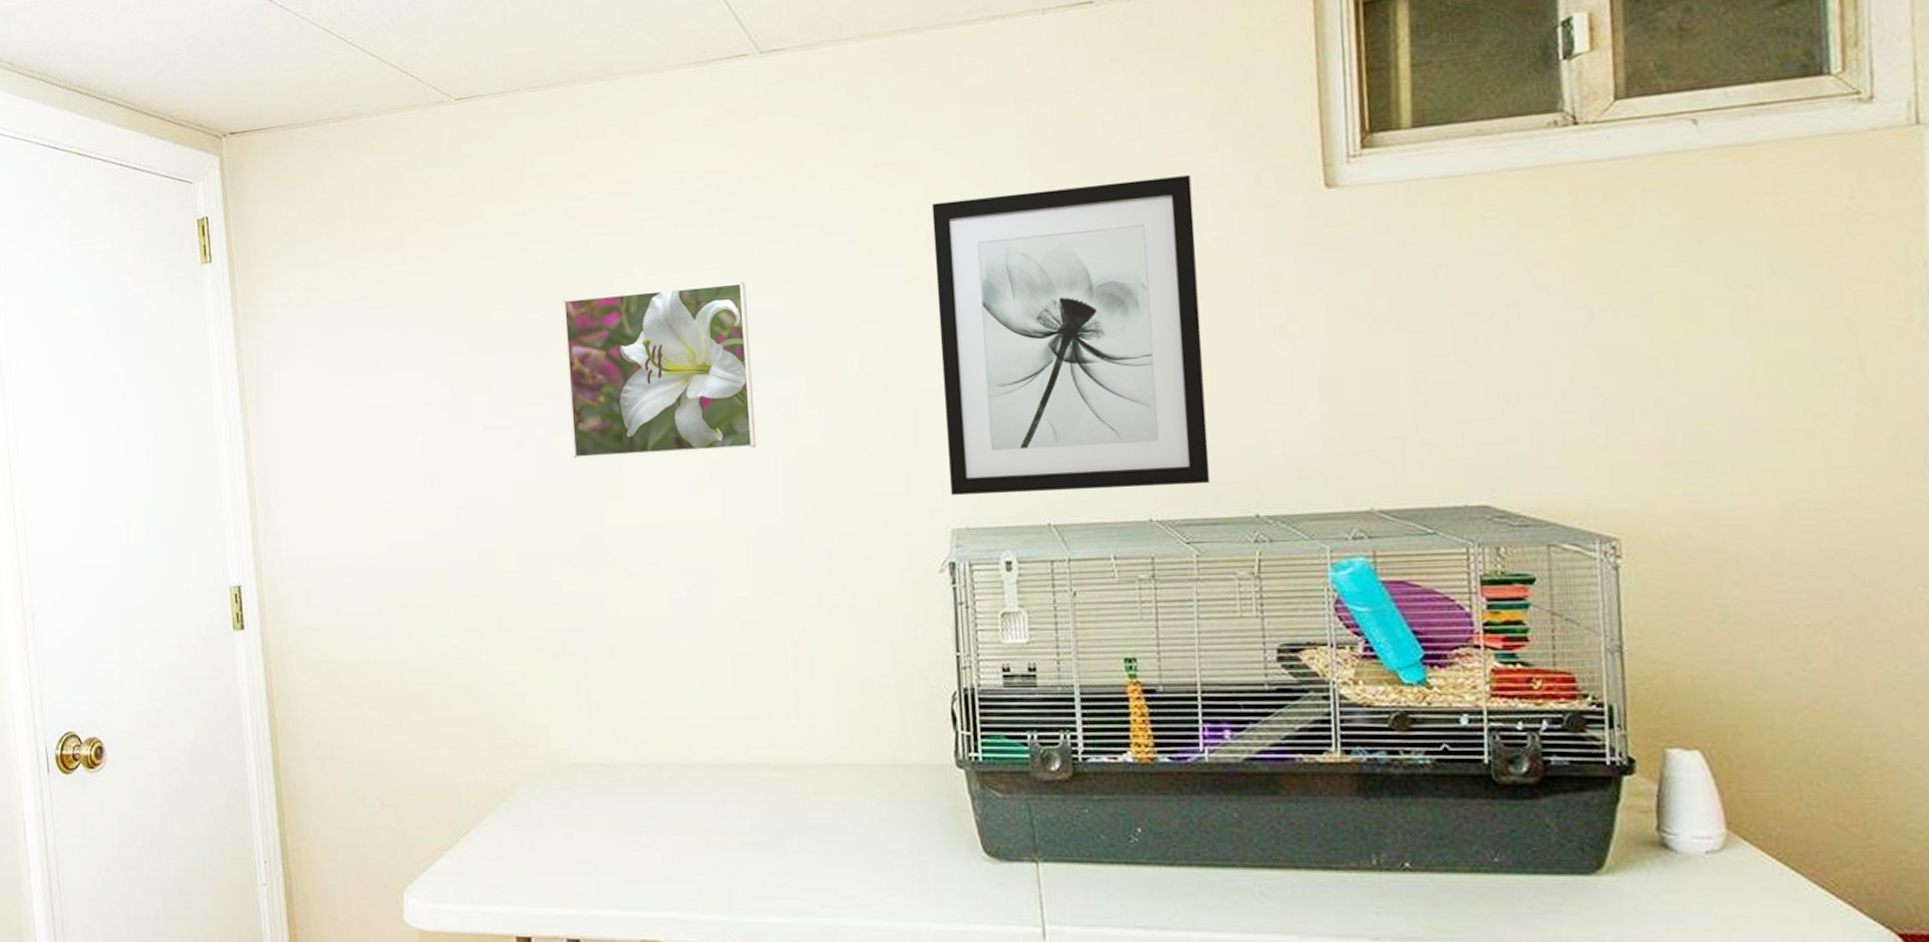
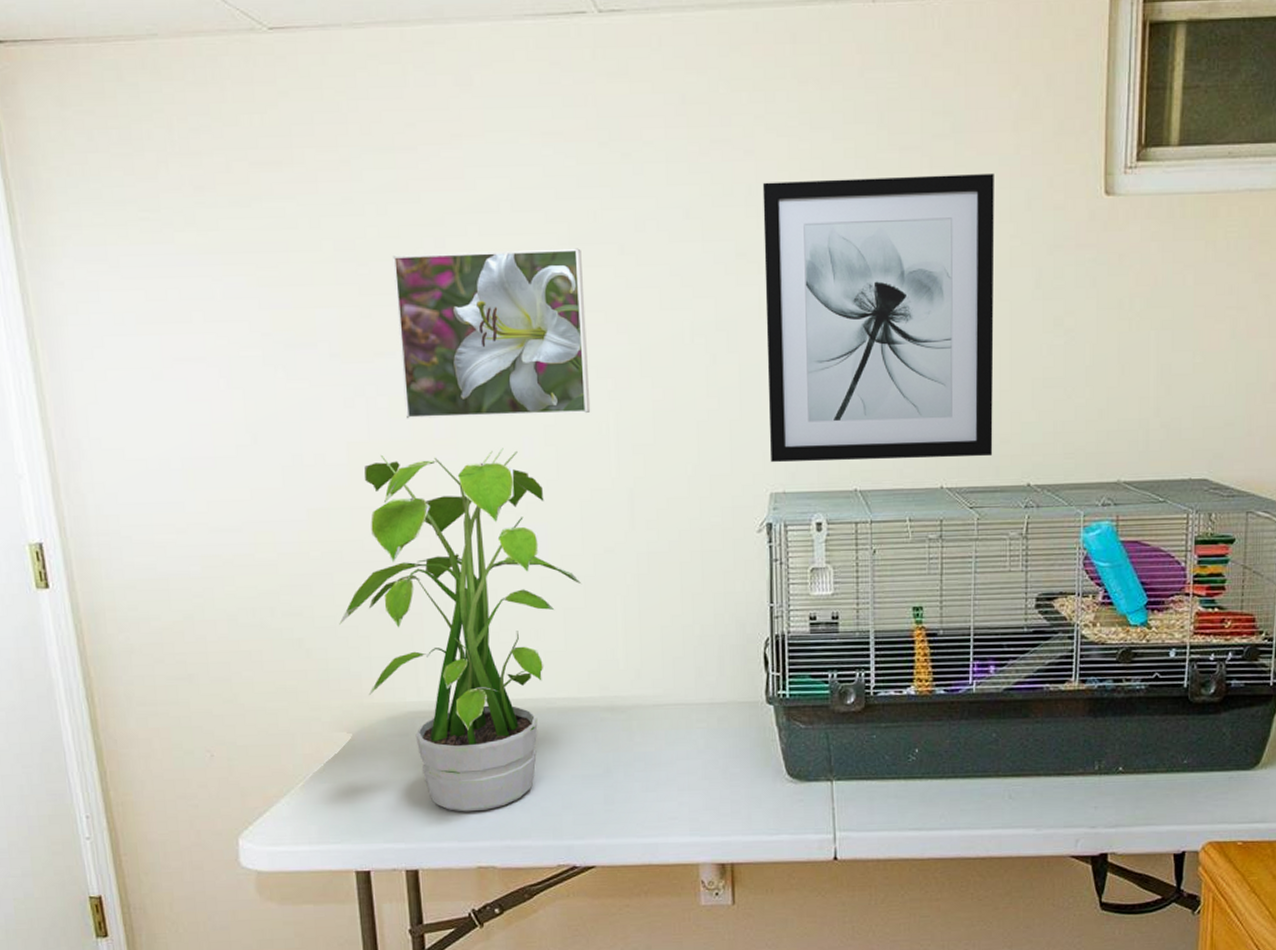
potted plant: none [506,486,749,877] -> present [339,448,581,812]

